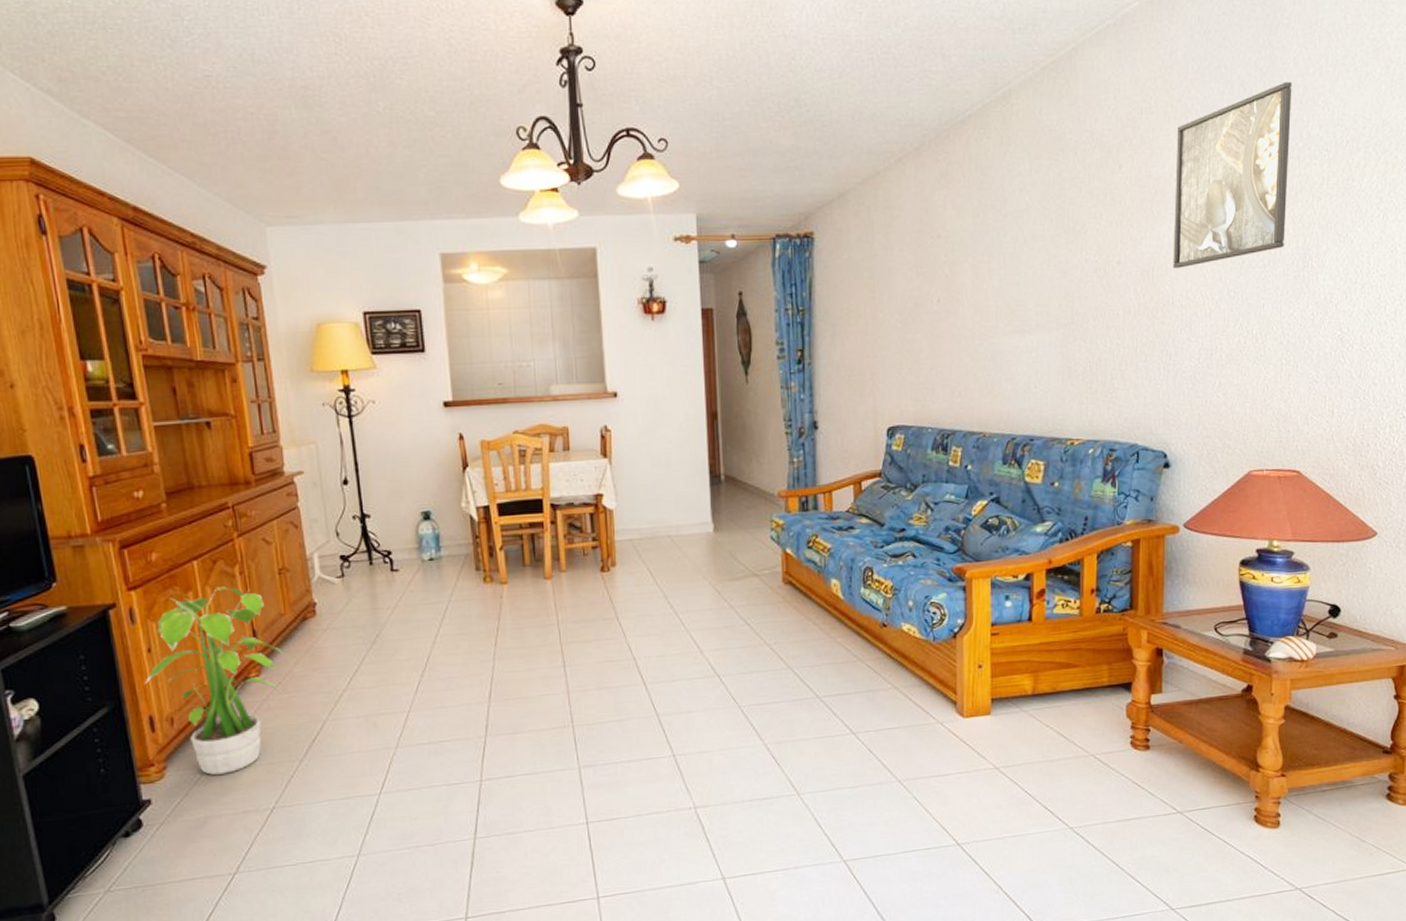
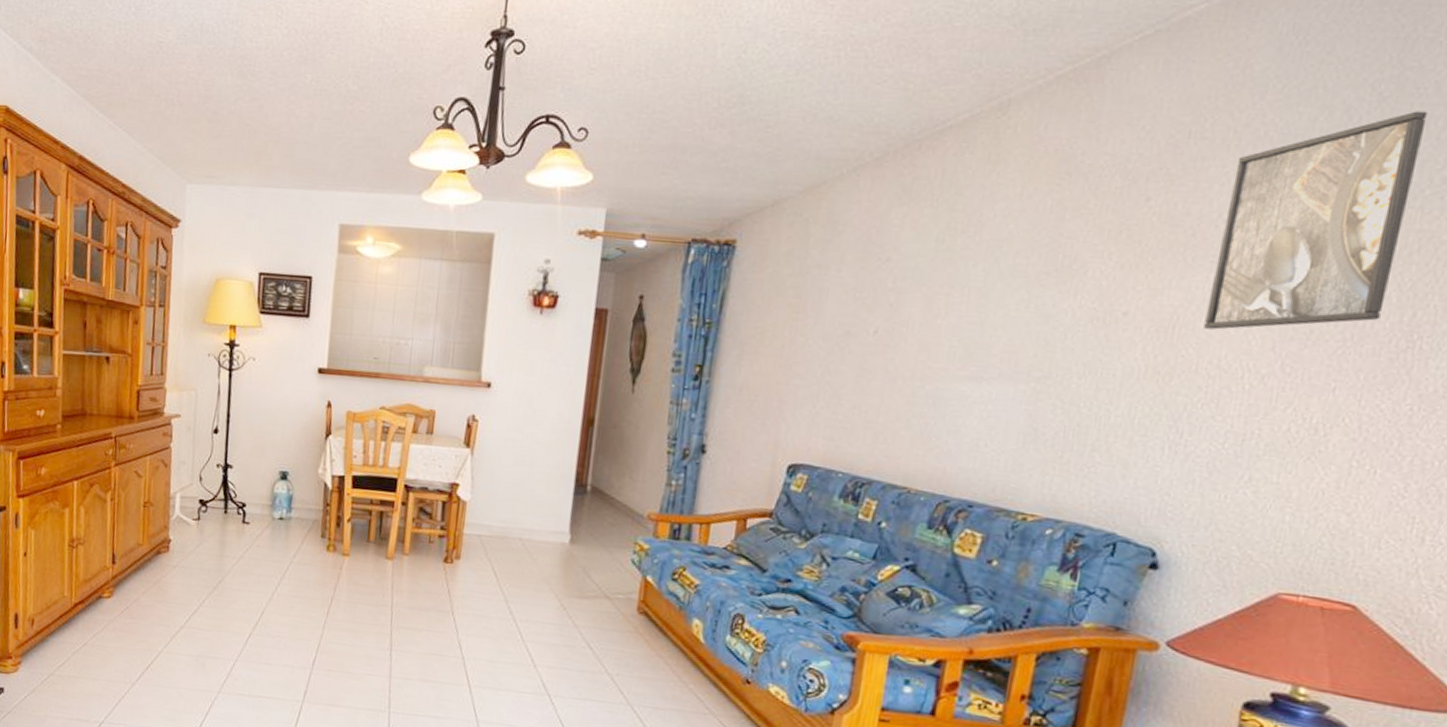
potted plant: present [143,586,284,775] -> none [16,508,136,681]

